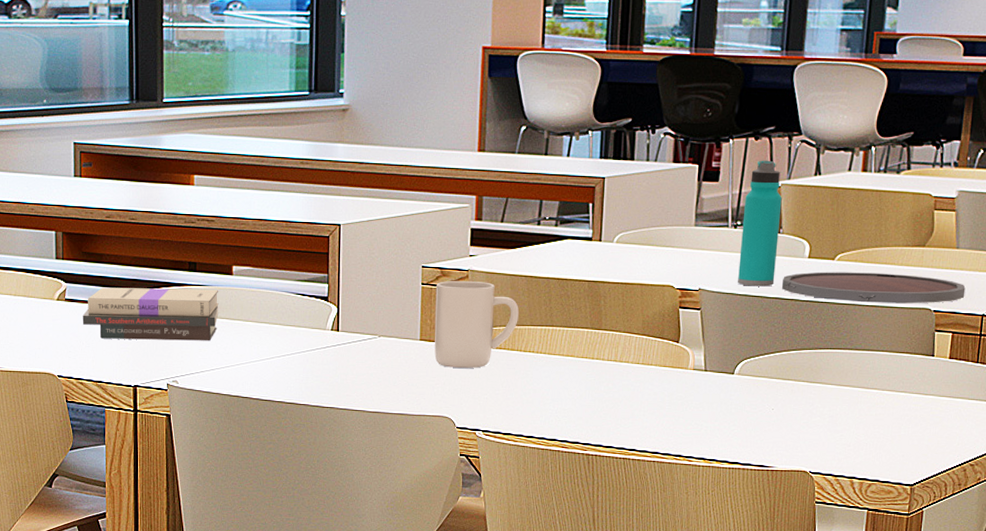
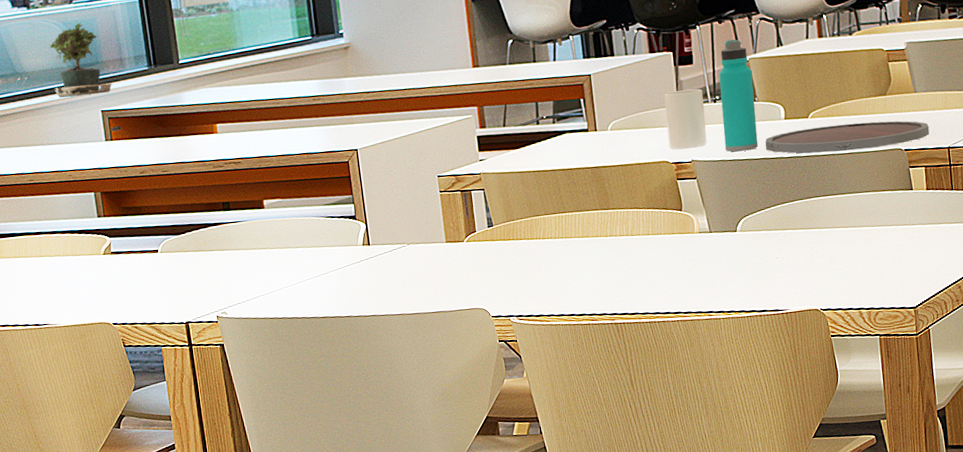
potted plant: none [20,40,89,124] -> present [49,21,112,100]
books: present [82,287,219,341] -> none [129,224,257,284]
mug: present [434,280,520,368] -> none [453,181,534,263]
cup: none [677,209,725,276] -> present [664,89,707,150]

